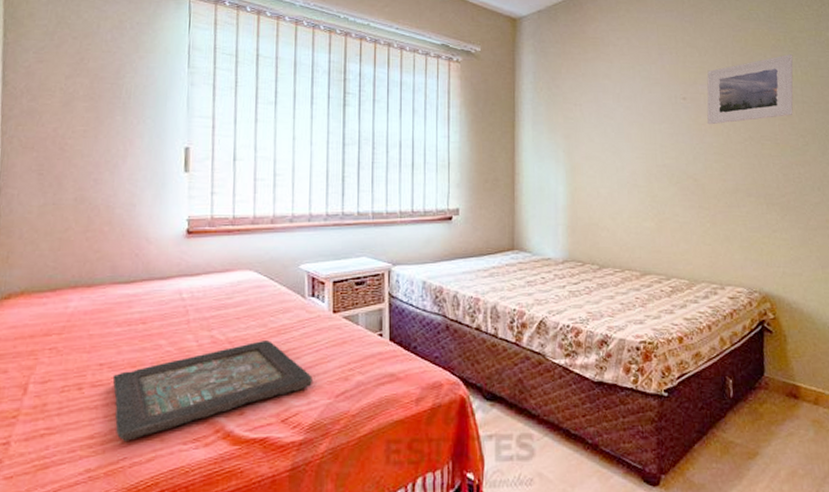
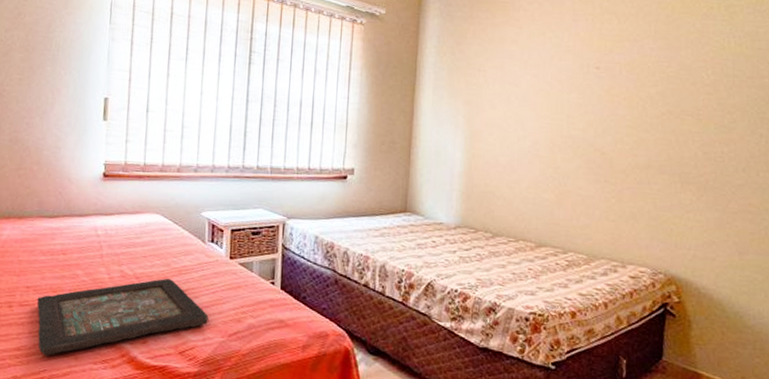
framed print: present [707,53,793,125] -> none [622,23,727,97]

